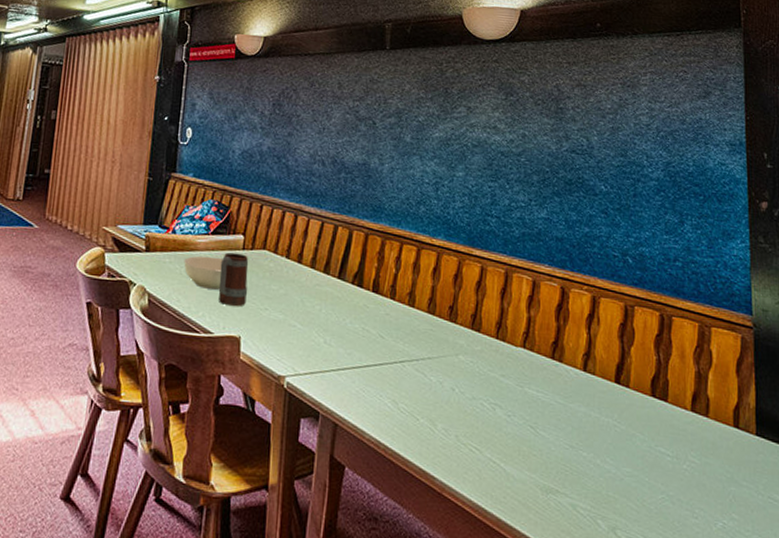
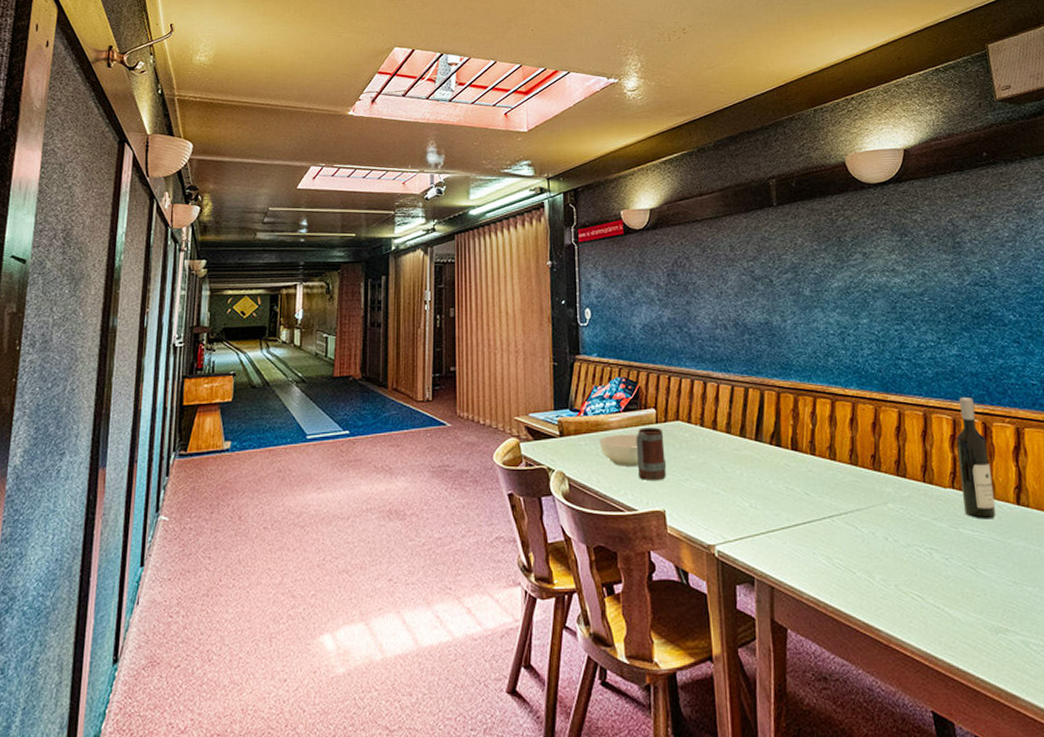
bottle: none [531,259,563,382] -> present [956,396,997,520]

